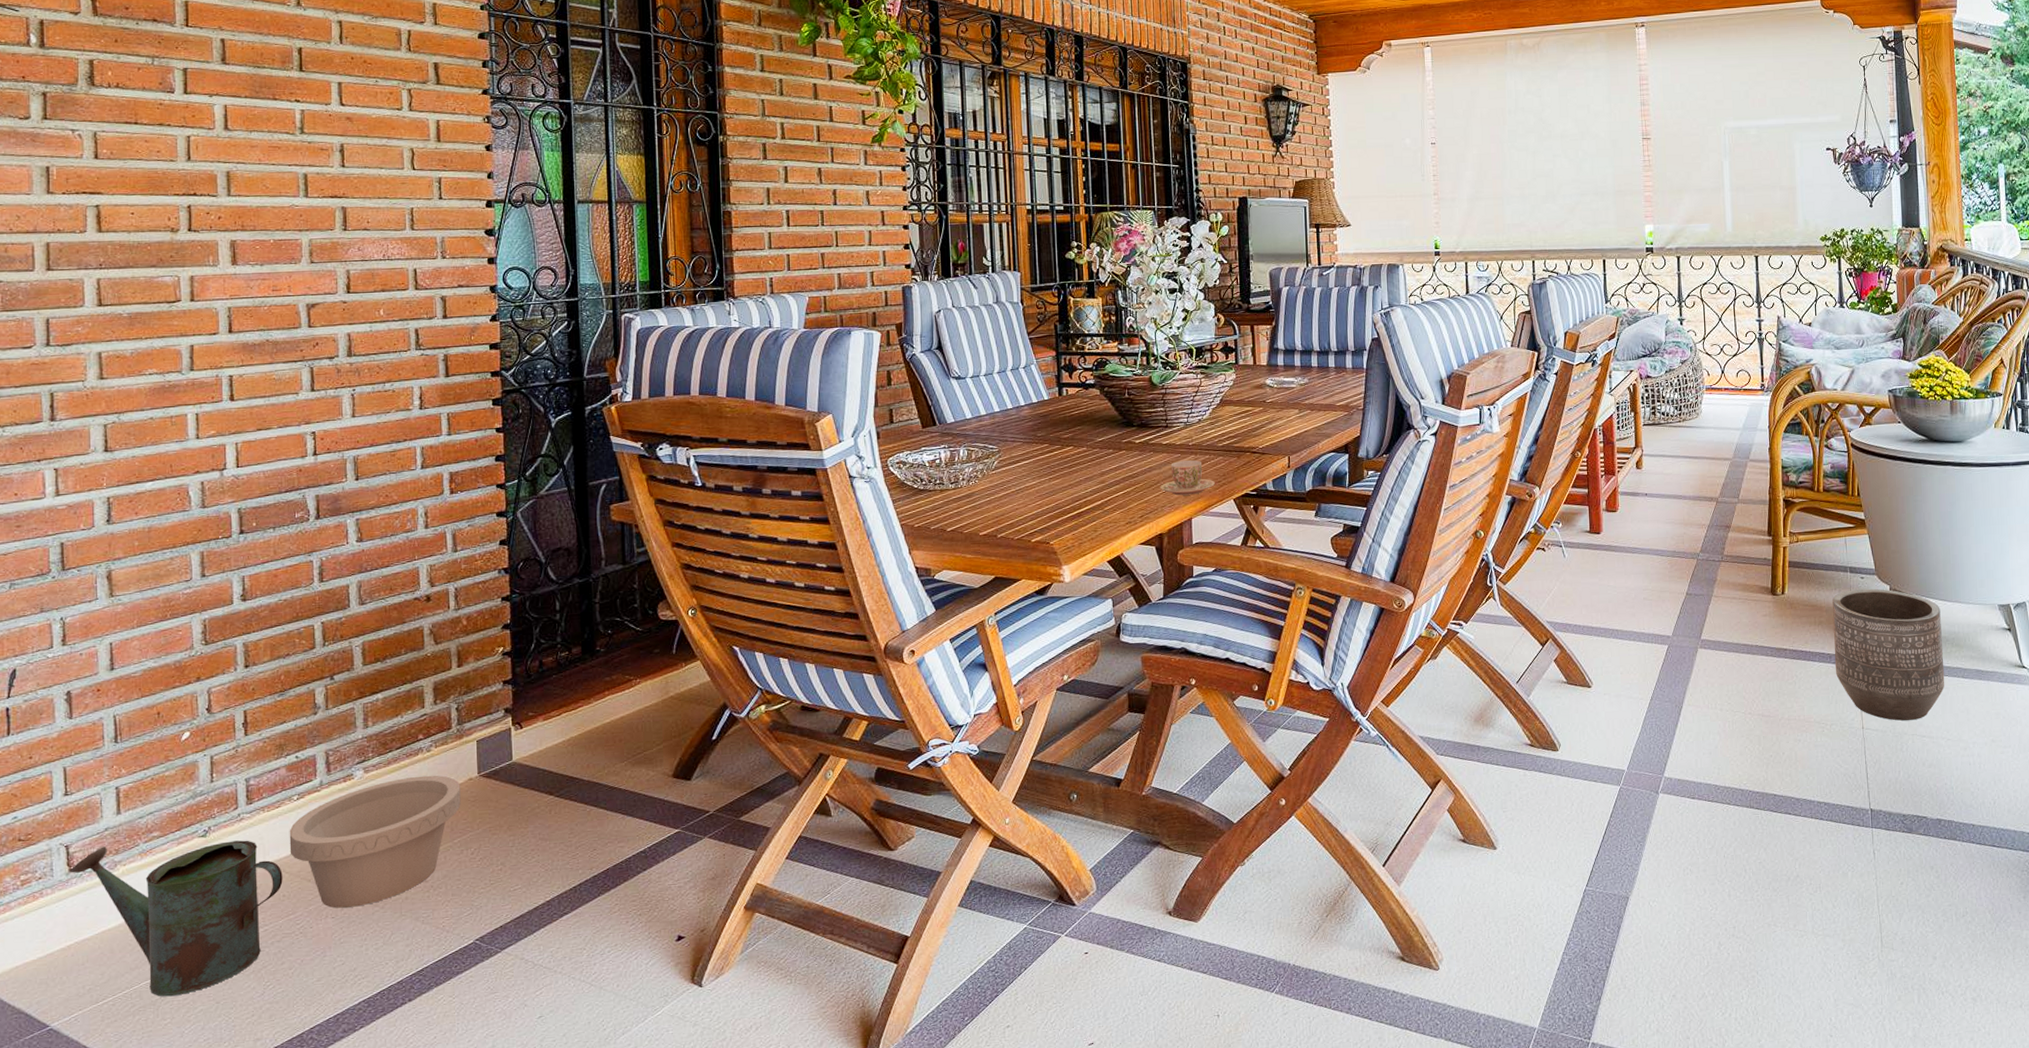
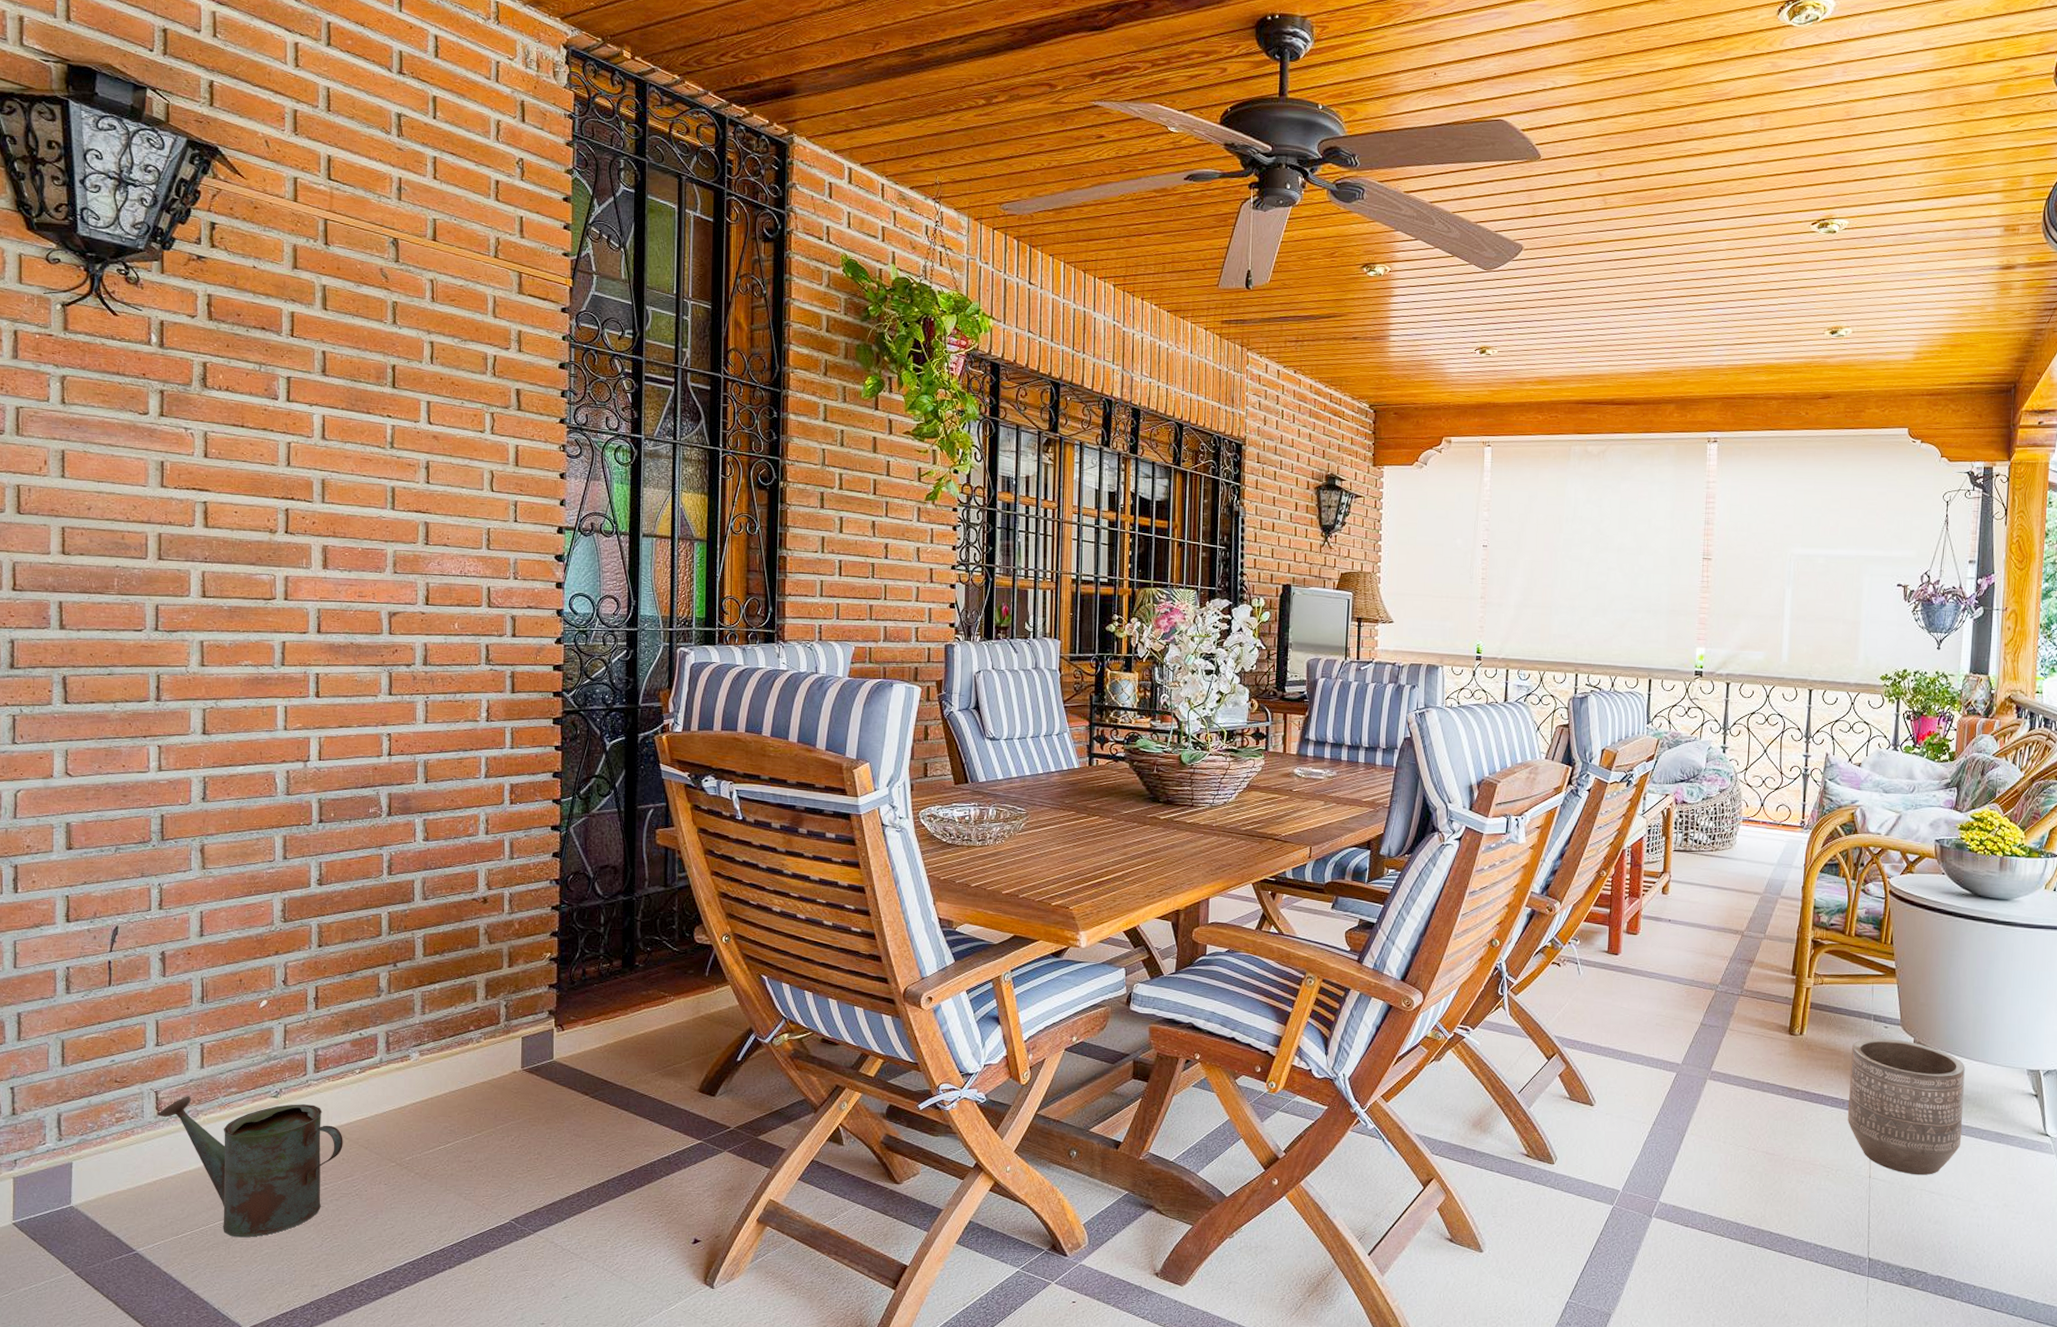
flowerpot: present [289,775,461,908] -> none [350,1064,505,1177]
teacup: present [1160,459,1215,496] -> none [1181,840,1235,875]

